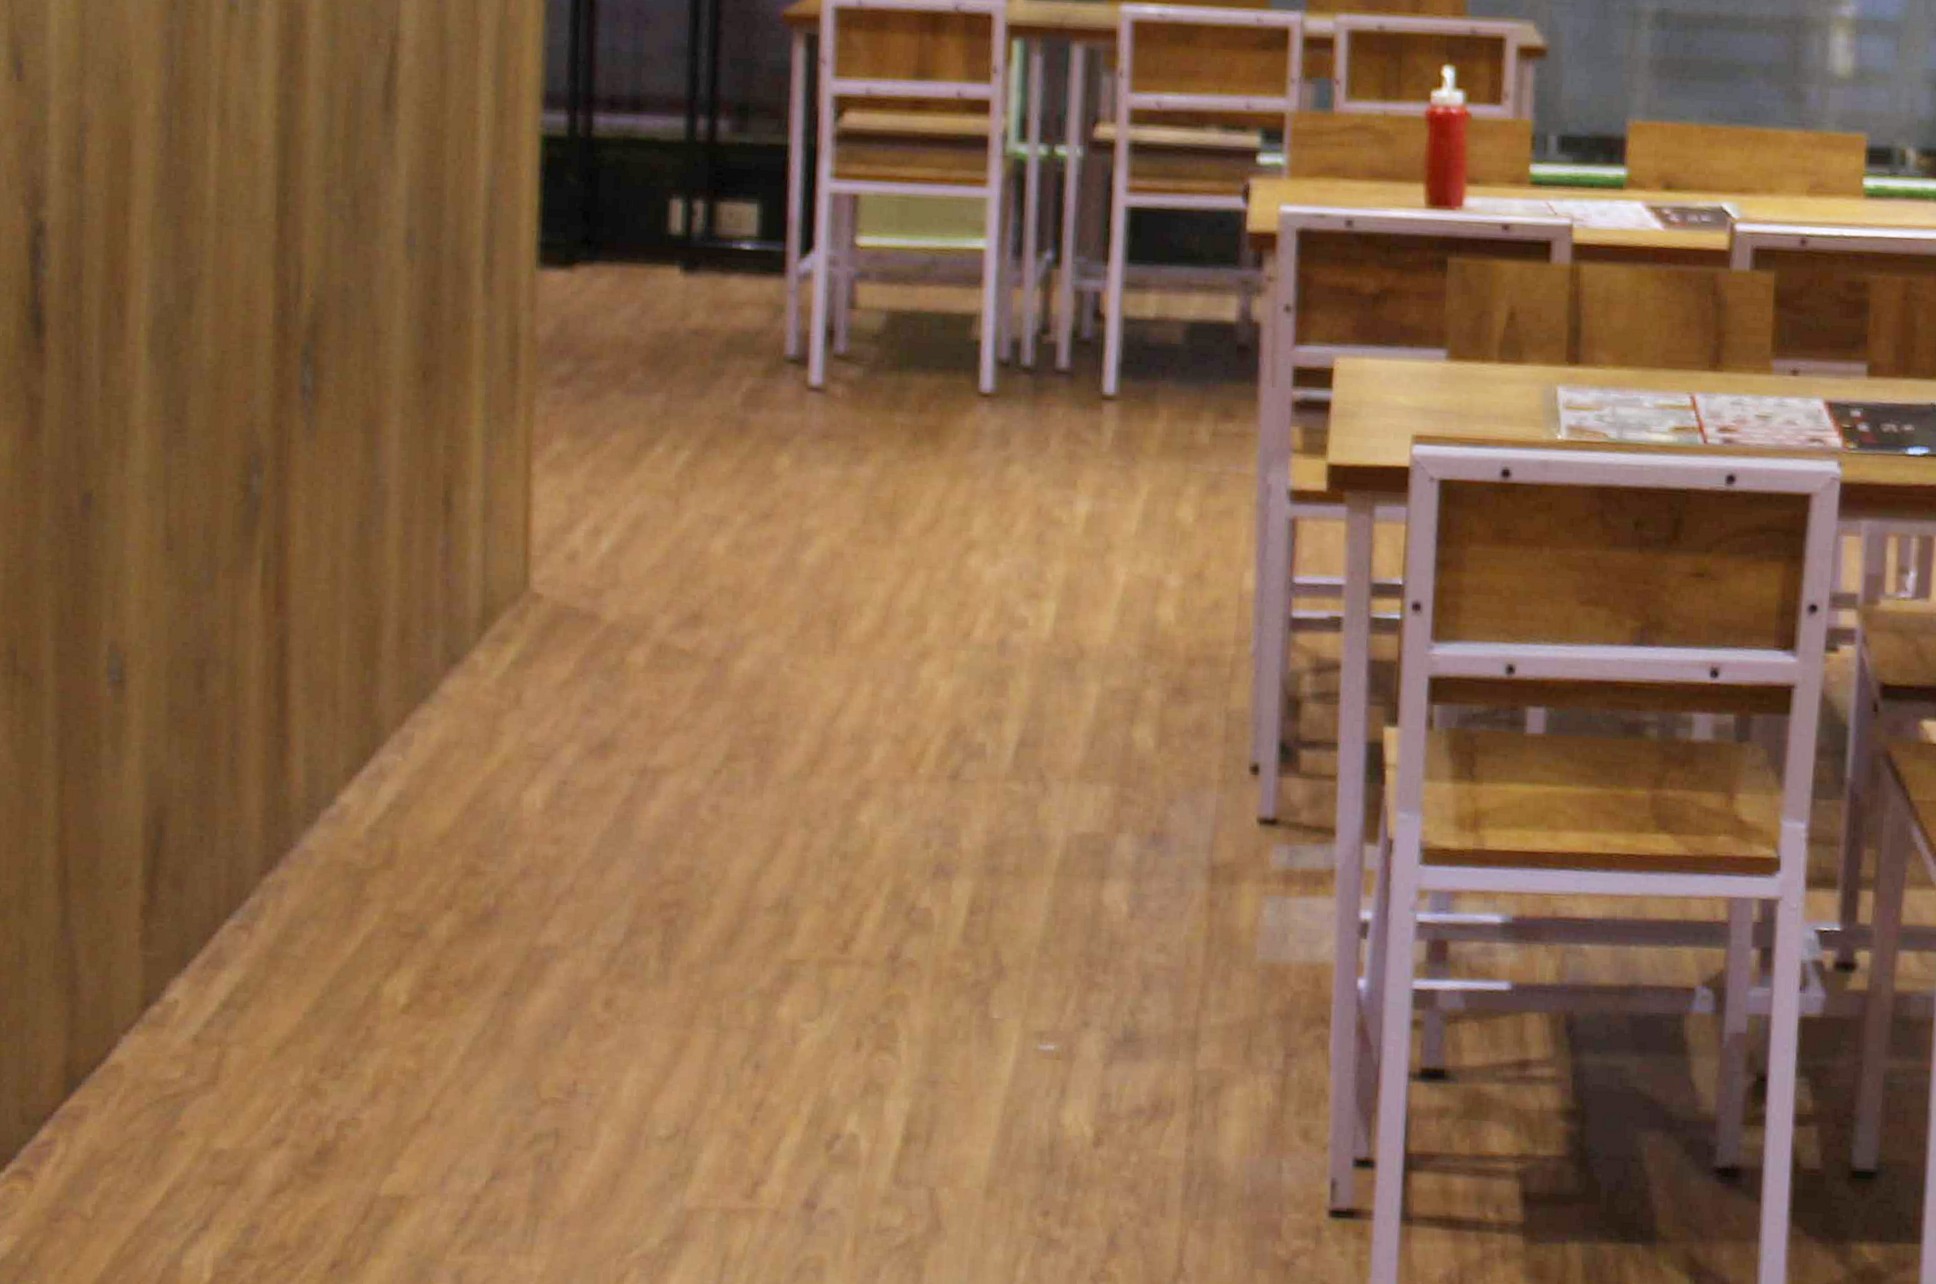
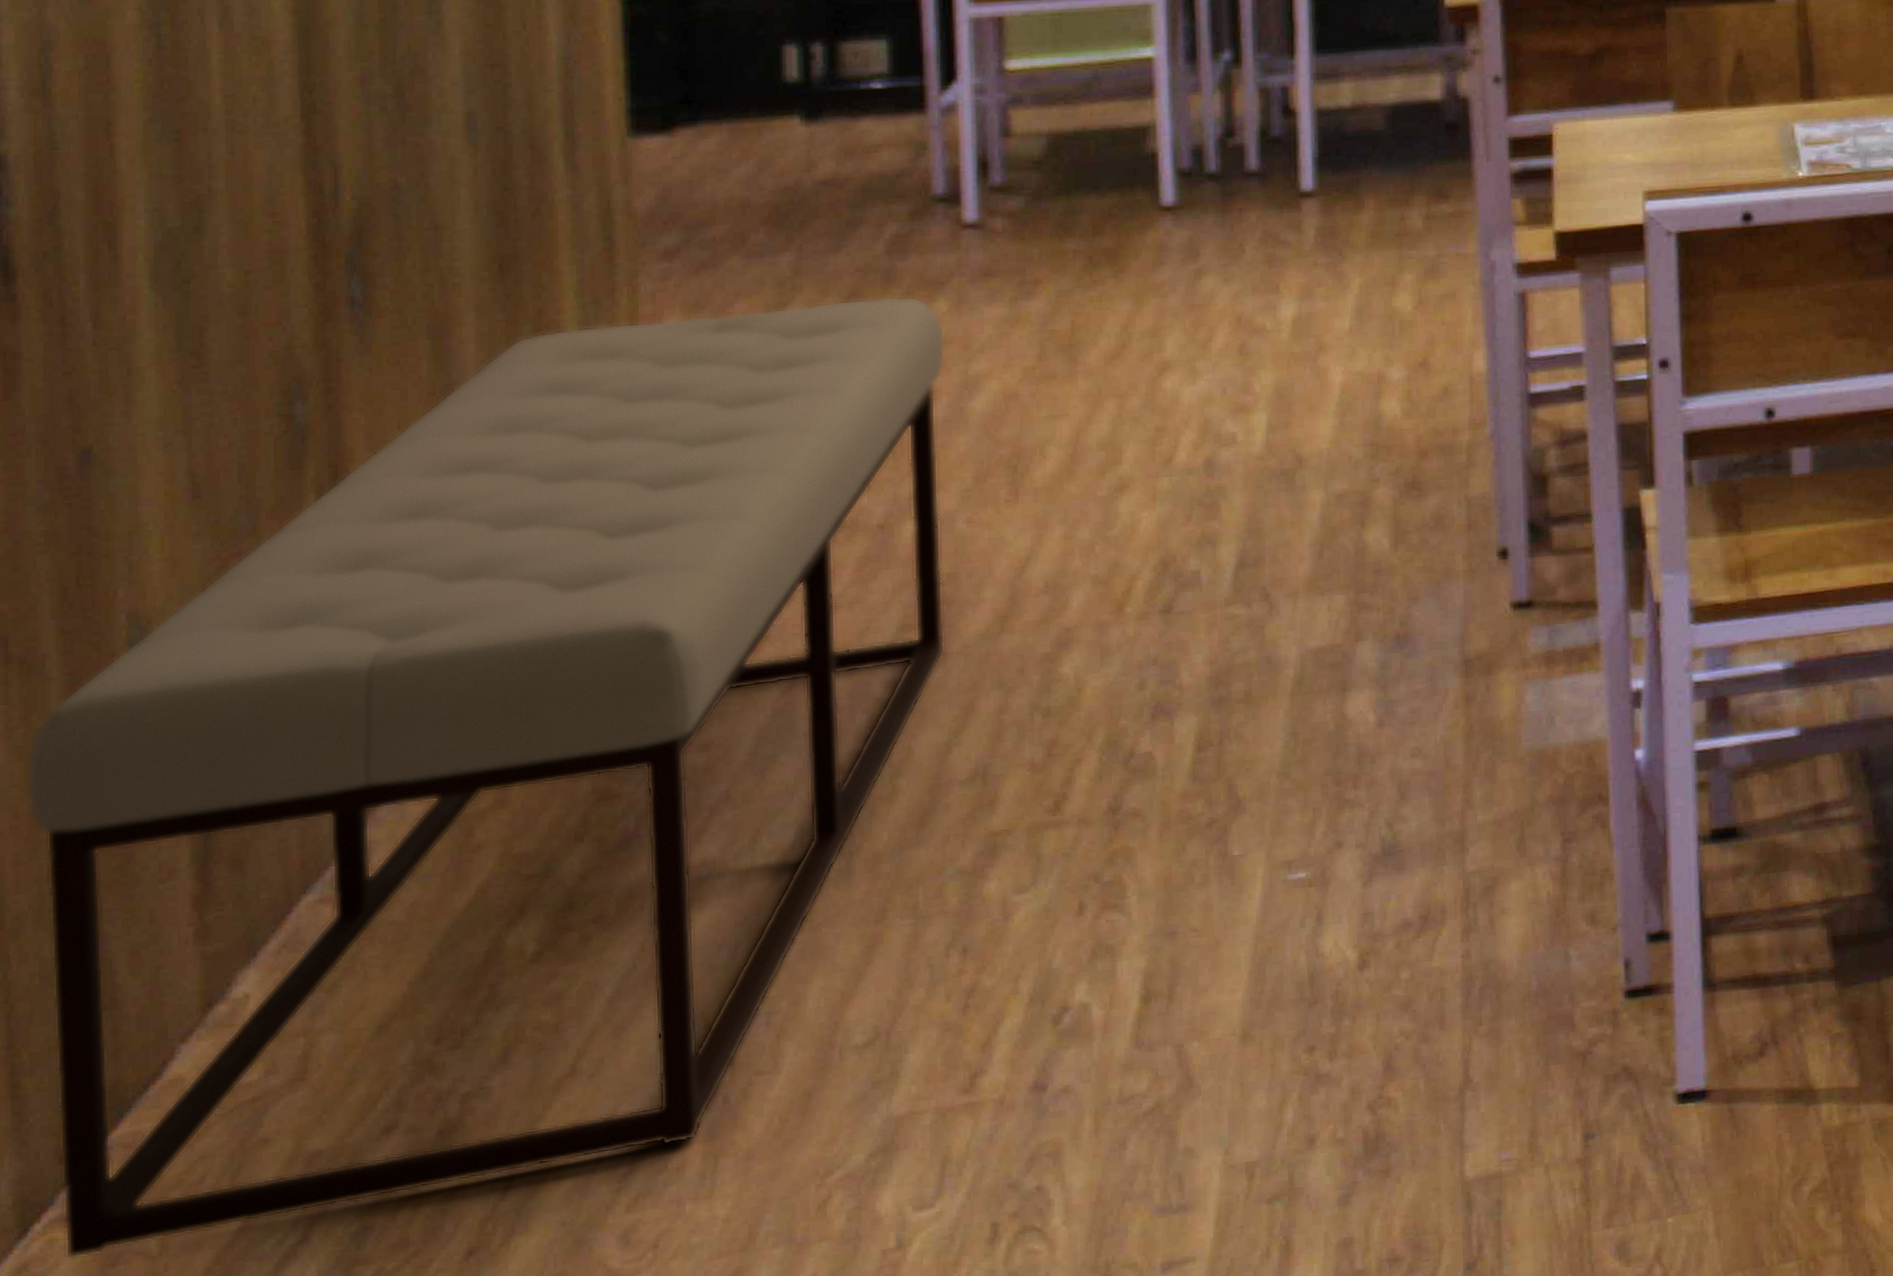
bench: none [21,439,786,1209] -> present [27,296,946,1259]

